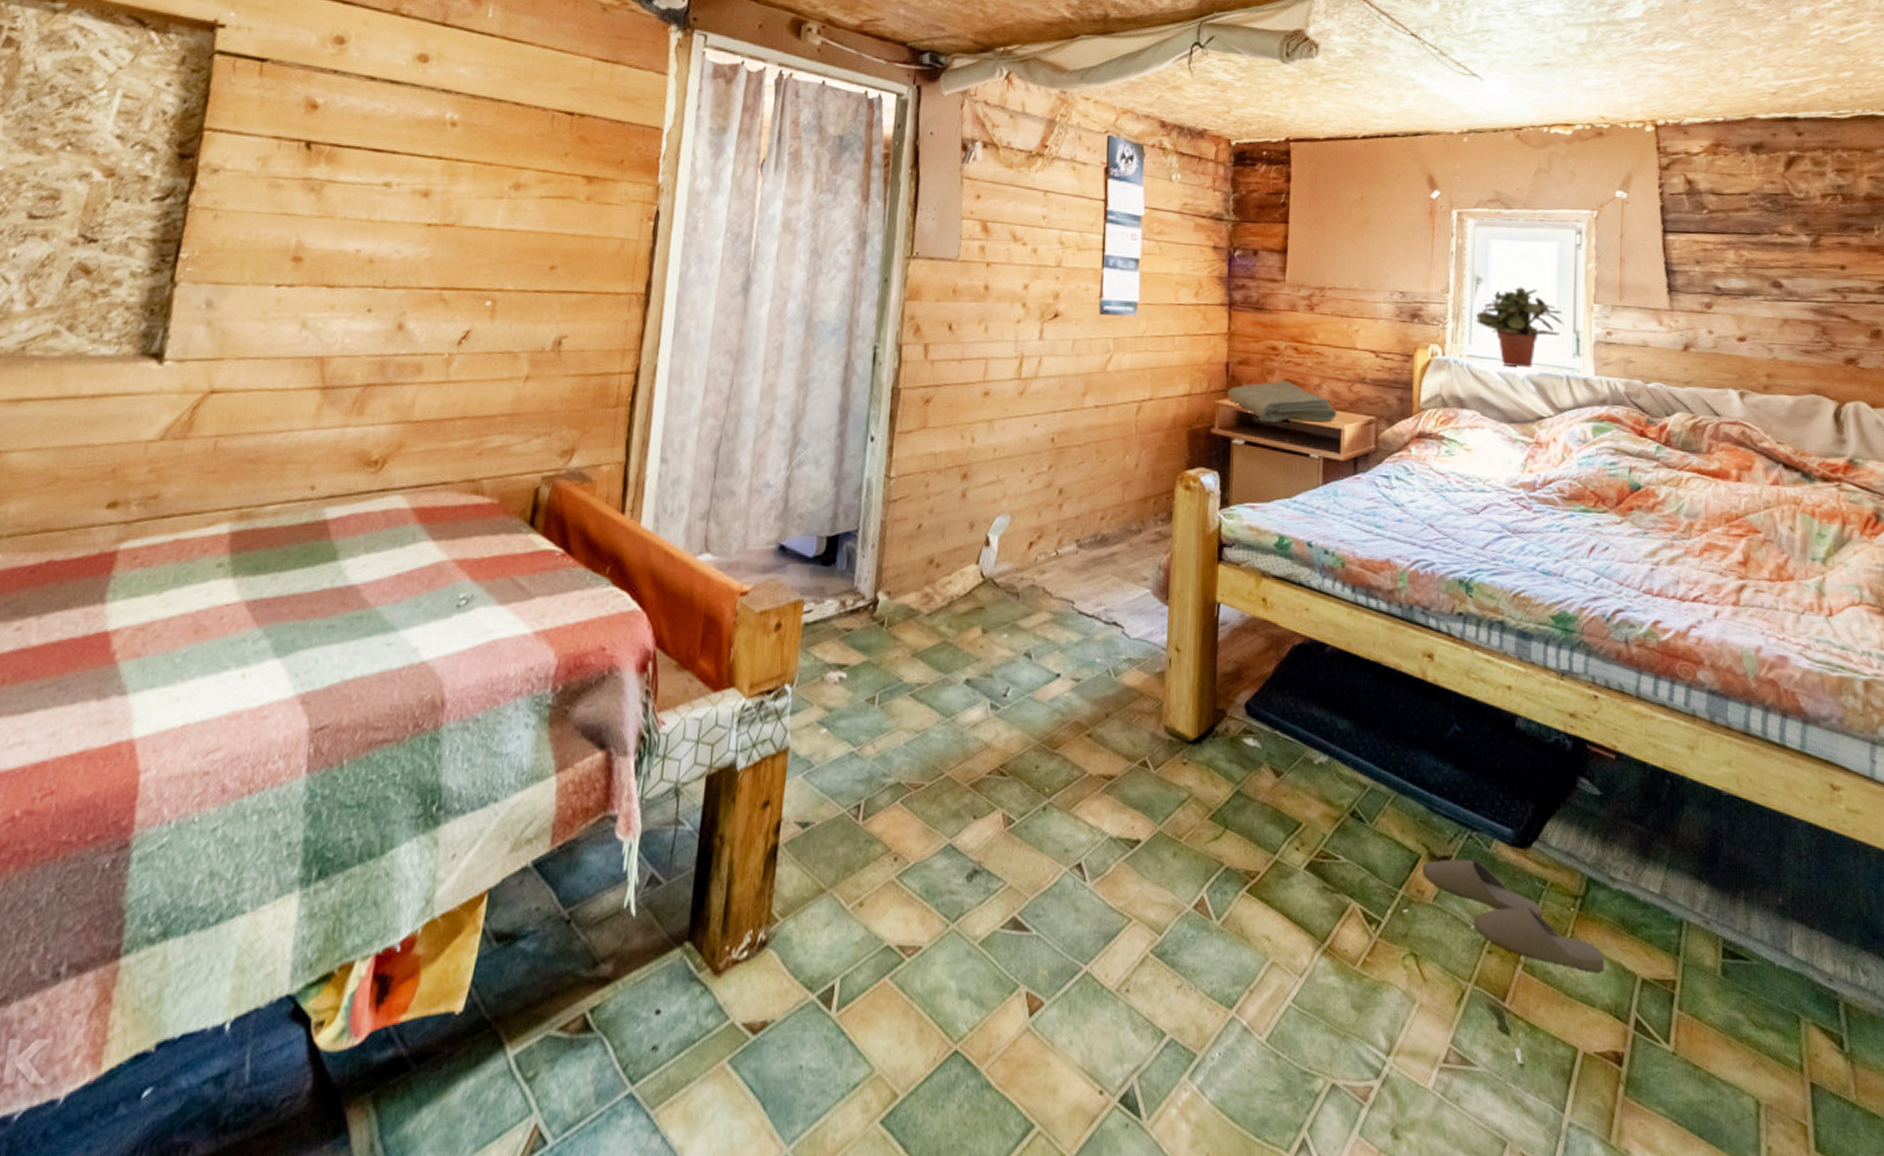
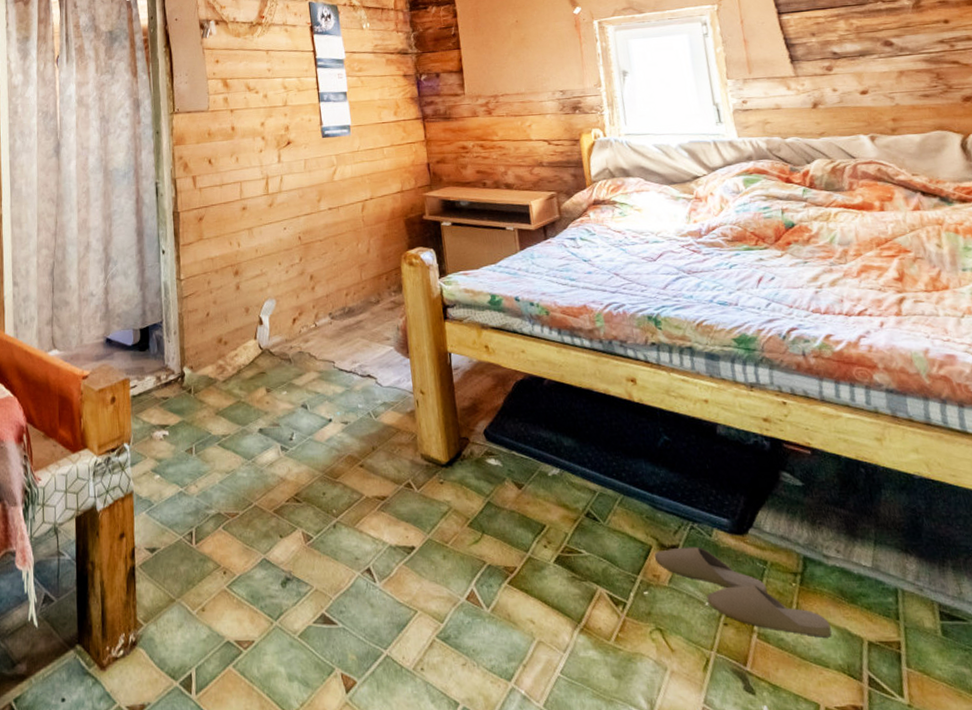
towel: present [1228,381,1337,423] -> none [432,172,524,206]
potted plant: present [1476,287,1565,367] -> none [627,74,704,139]

